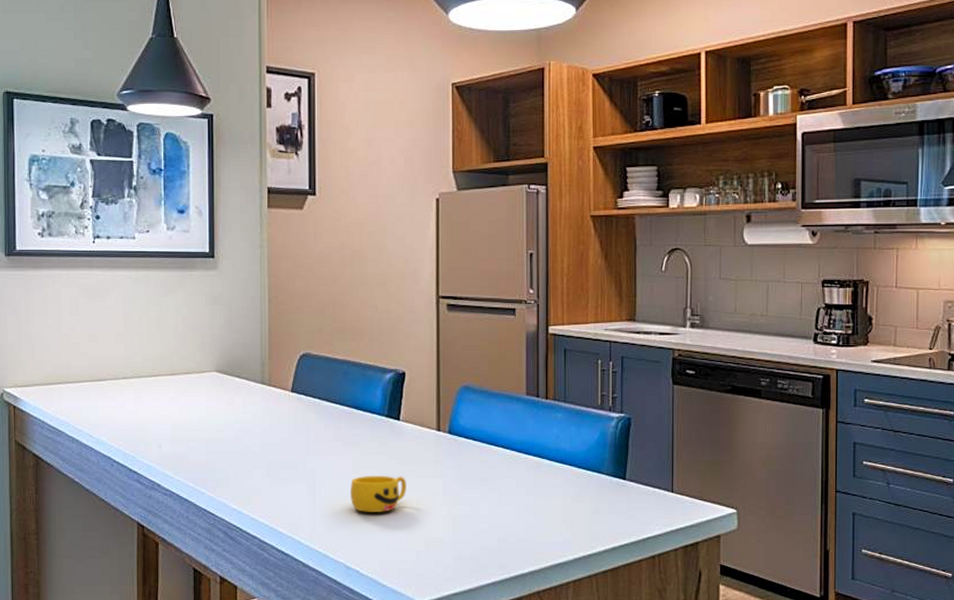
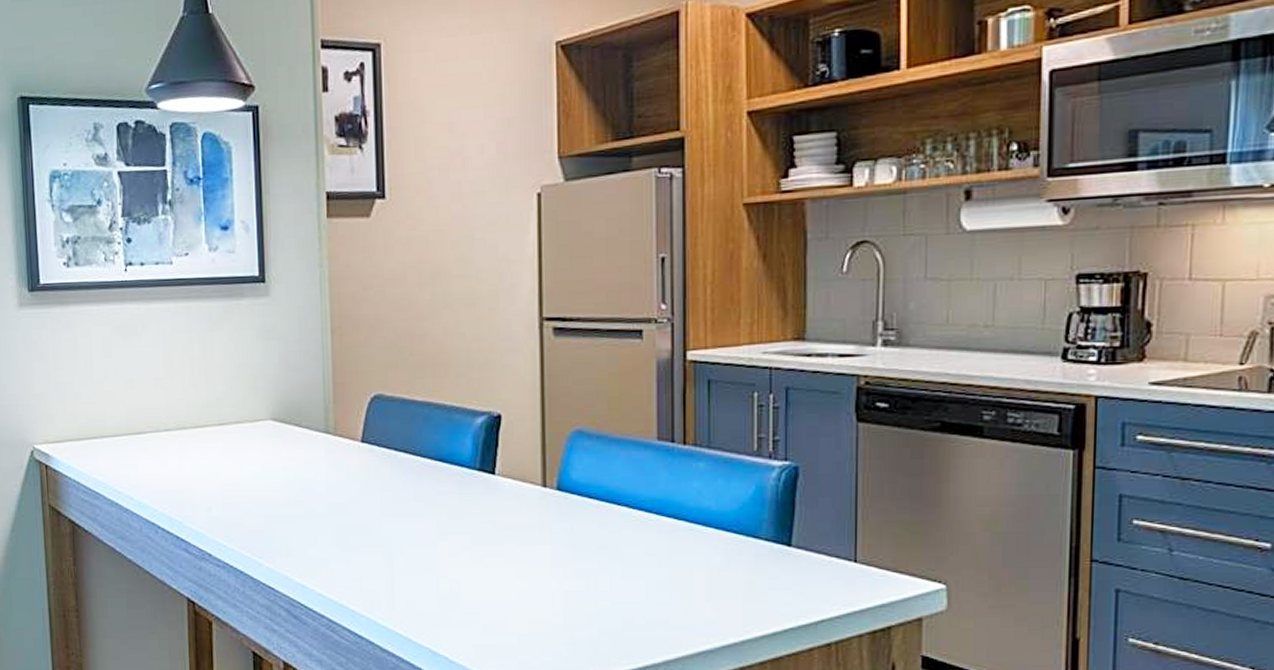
cup: present [350,476,406,512] -> none [435,543,505,587]

